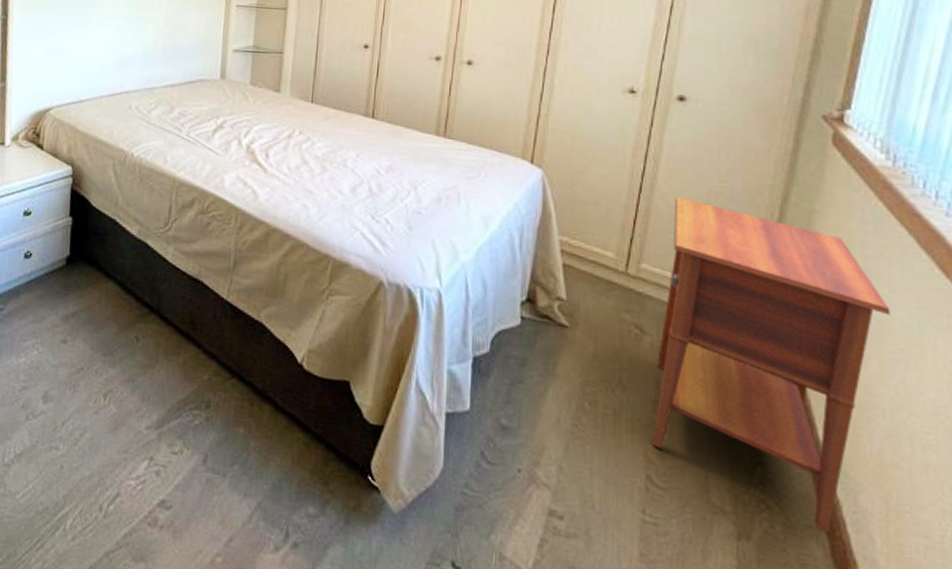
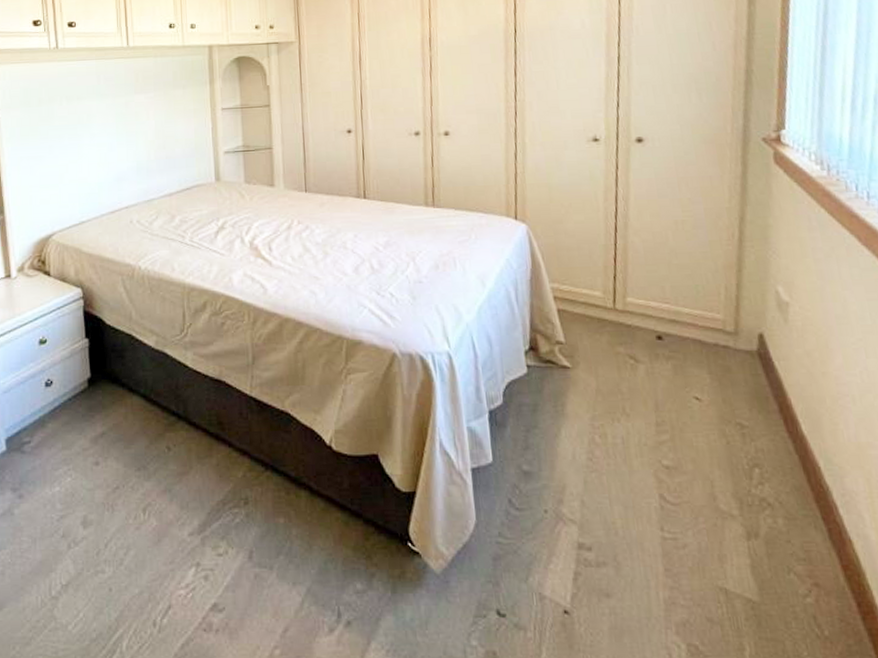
nightstand: present [652,196,891,534] -> none [646,230,847,519]

